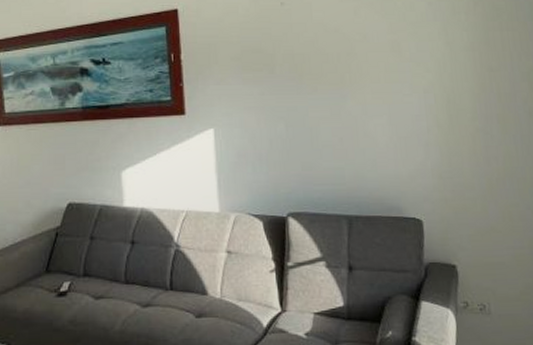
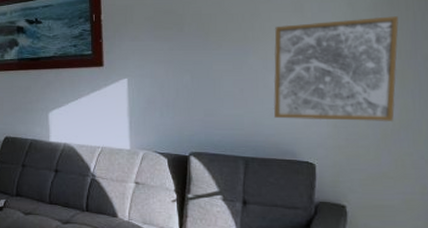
wall art: none [373,57,498,171] -> present [273,16,399,122]

